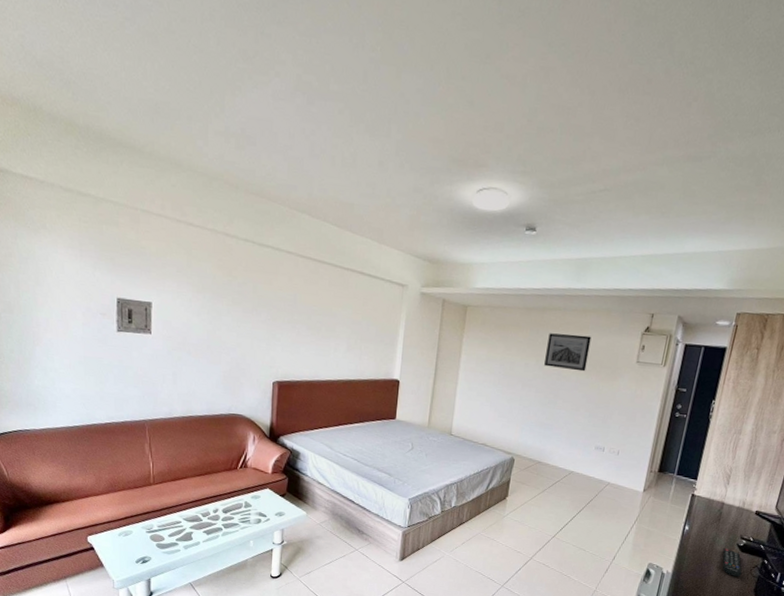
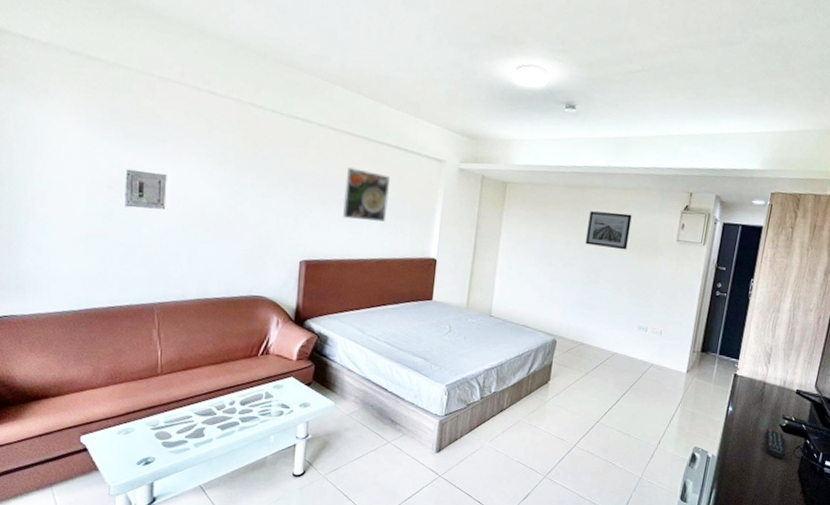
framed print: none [311,293,355,345] -> present [343,167,390,222]

